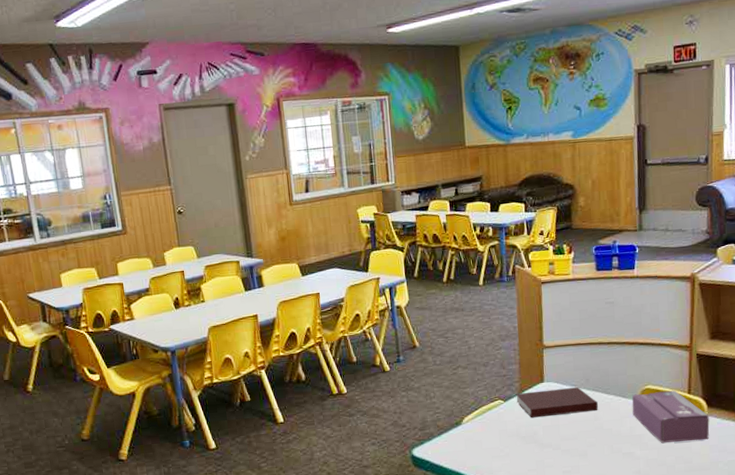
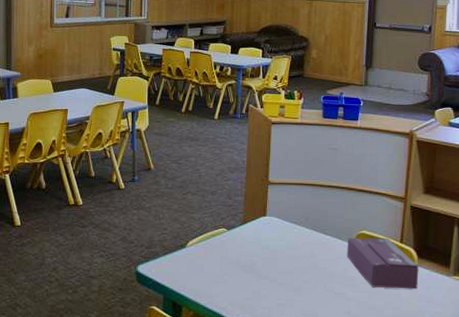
notebook: present [516,387,598,418] -> none [239,223,315,250]

